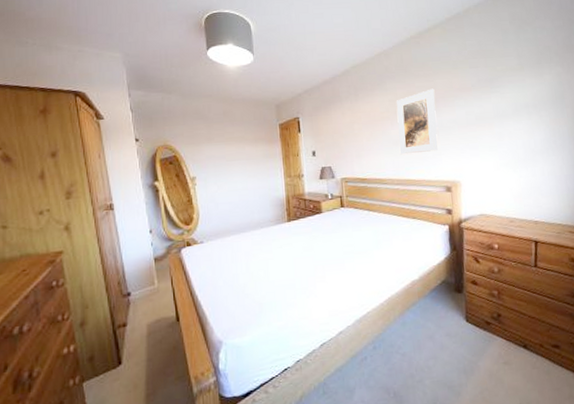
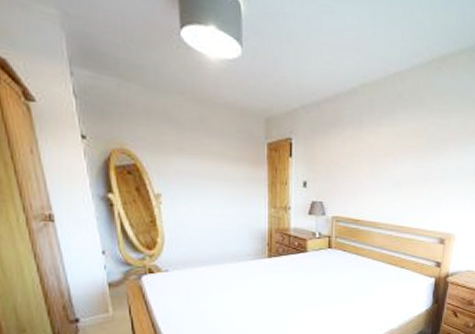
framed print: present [396,88,438,155] -> none [399,127,447,199]

